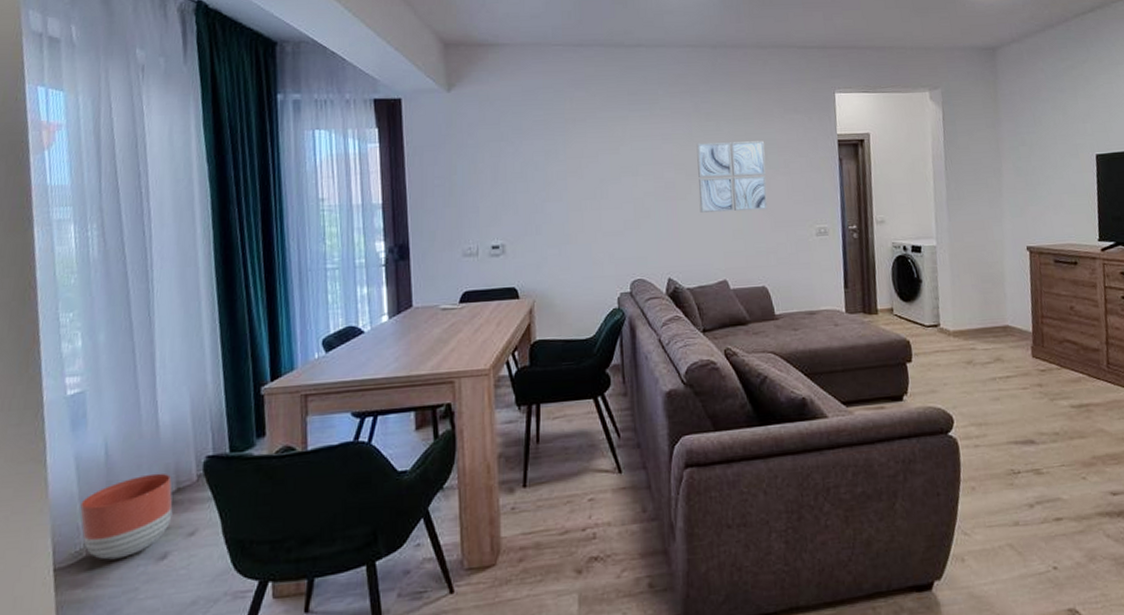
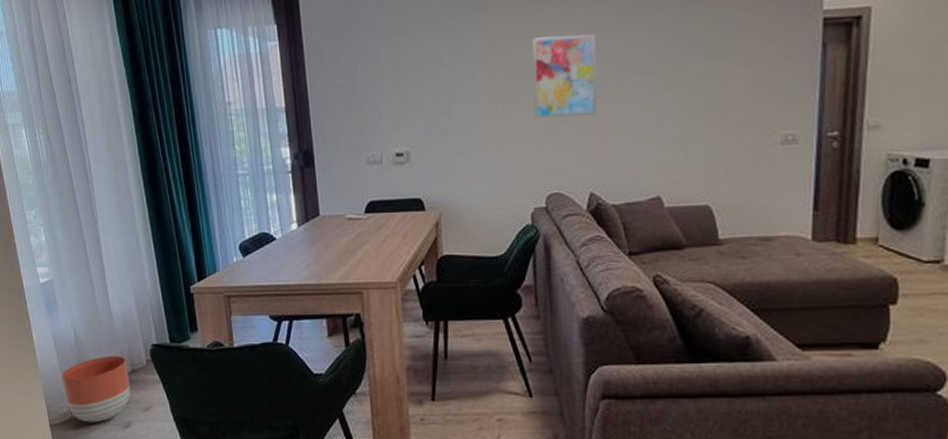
wall art: none [616,146,672,214] -> present [532,35,597,118]
wall art: present [696,141,768,213] -> none [631,23,720,116]

